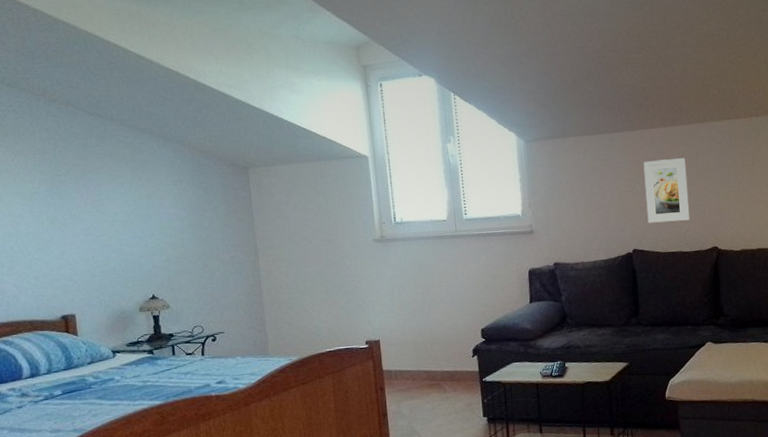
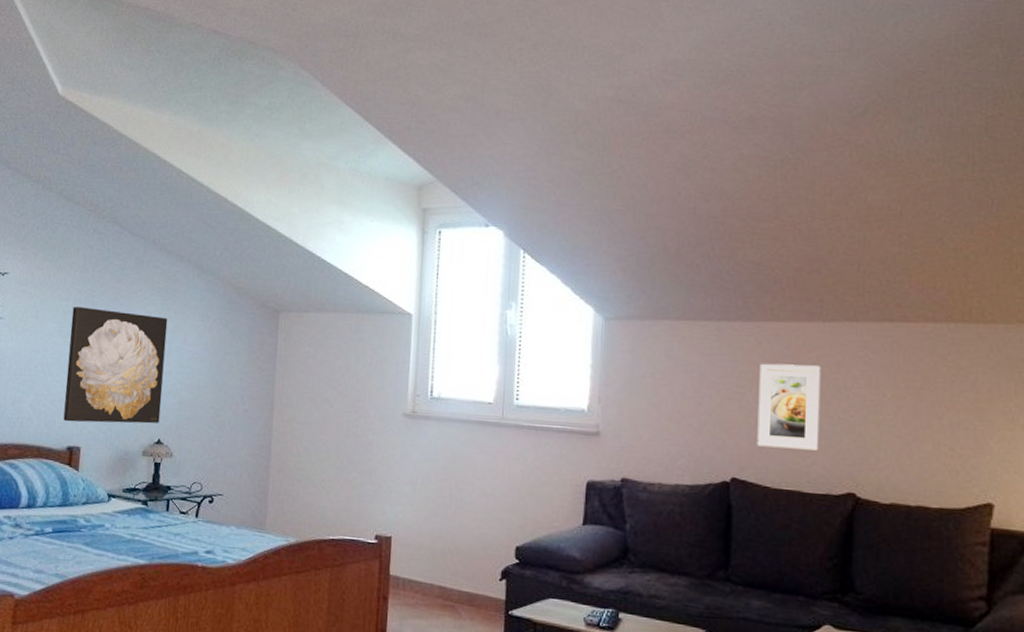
wall art: none [39,186,151,294] -> present [63,306,168,424]

